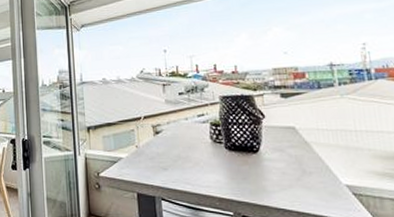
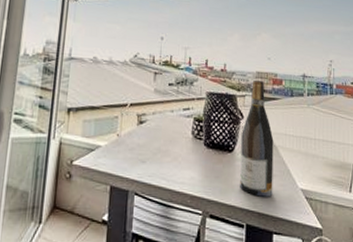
wine bottle: none [265,77,312,196] -> present [240,81,274,197]

